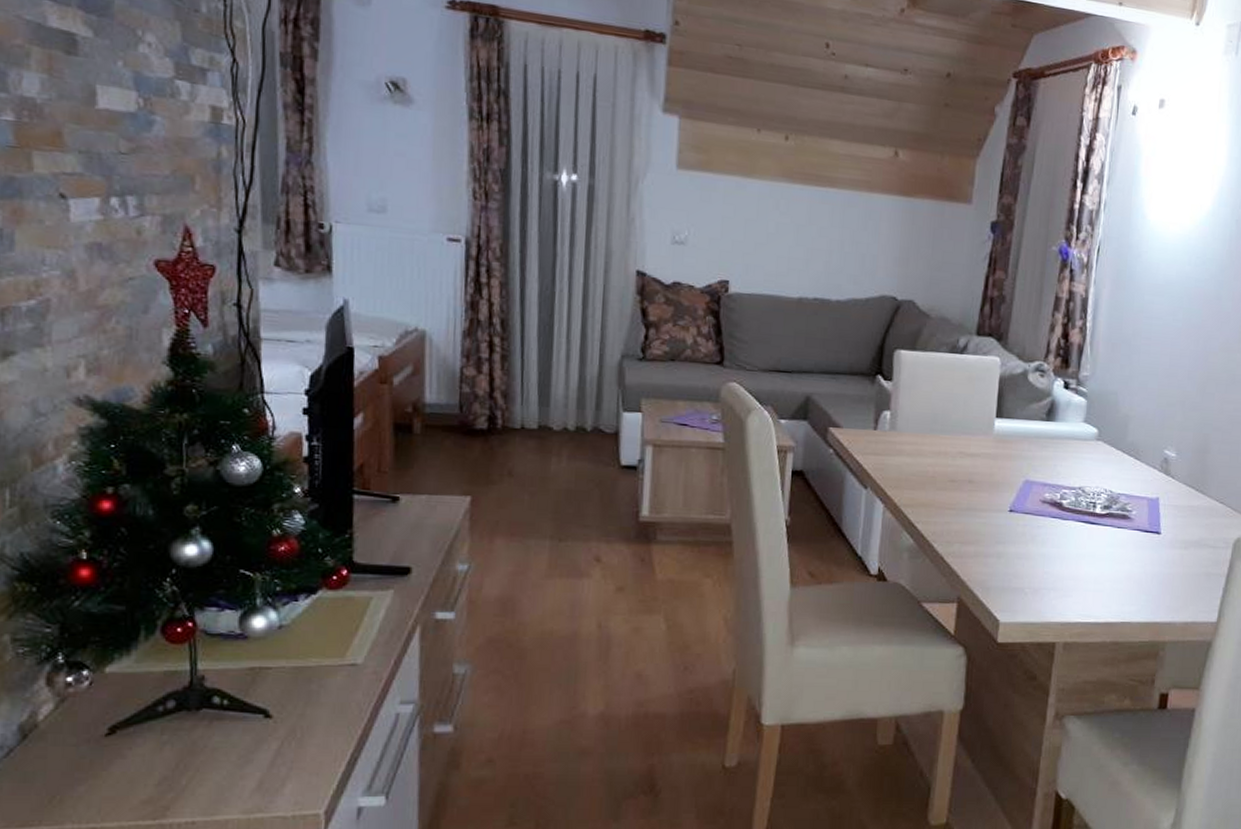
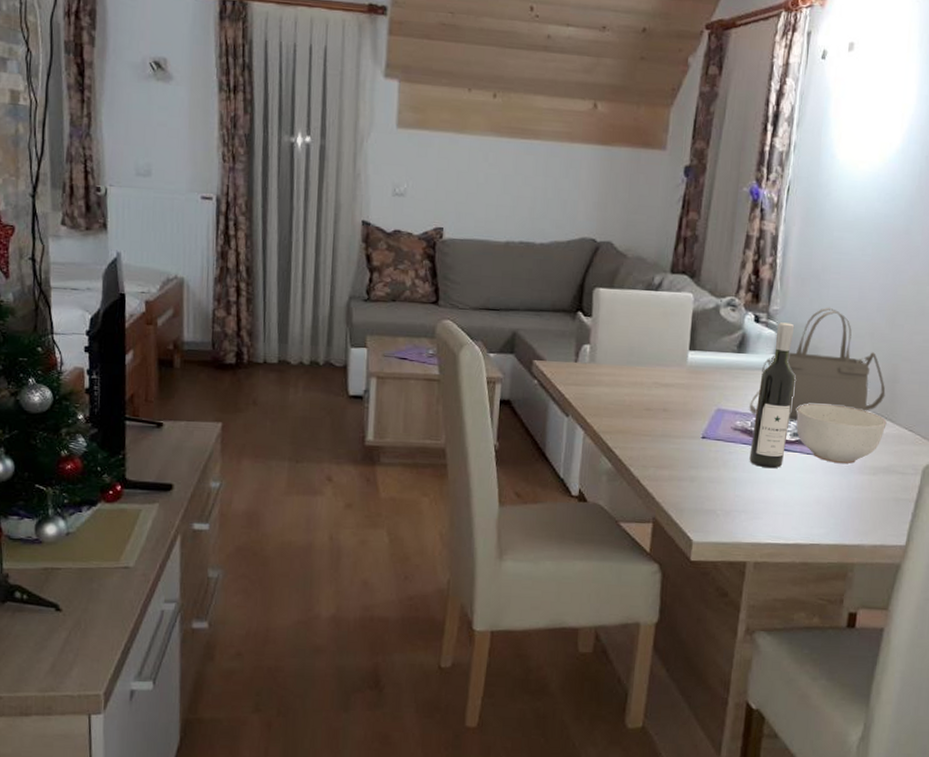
handbag: none [1058,373,1197,493] -> present [749,307,886,421]
bottle: none [1058,389,1106,544] -> present [749,322,796,469]
bowl: none [1107,474,1198,537] -> present [796,403,887,463]

